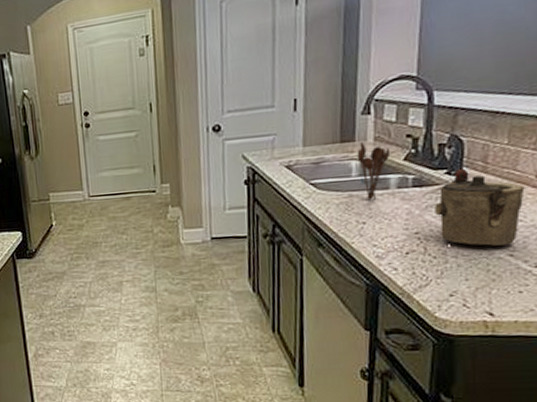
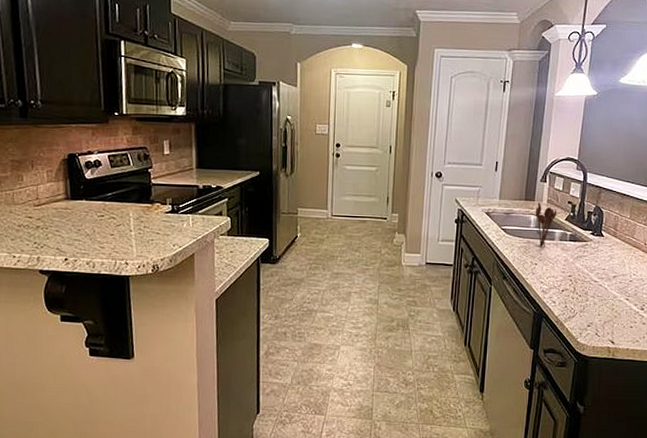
teapot: present [435,169,525,246] -> none [582,232,638,291]

